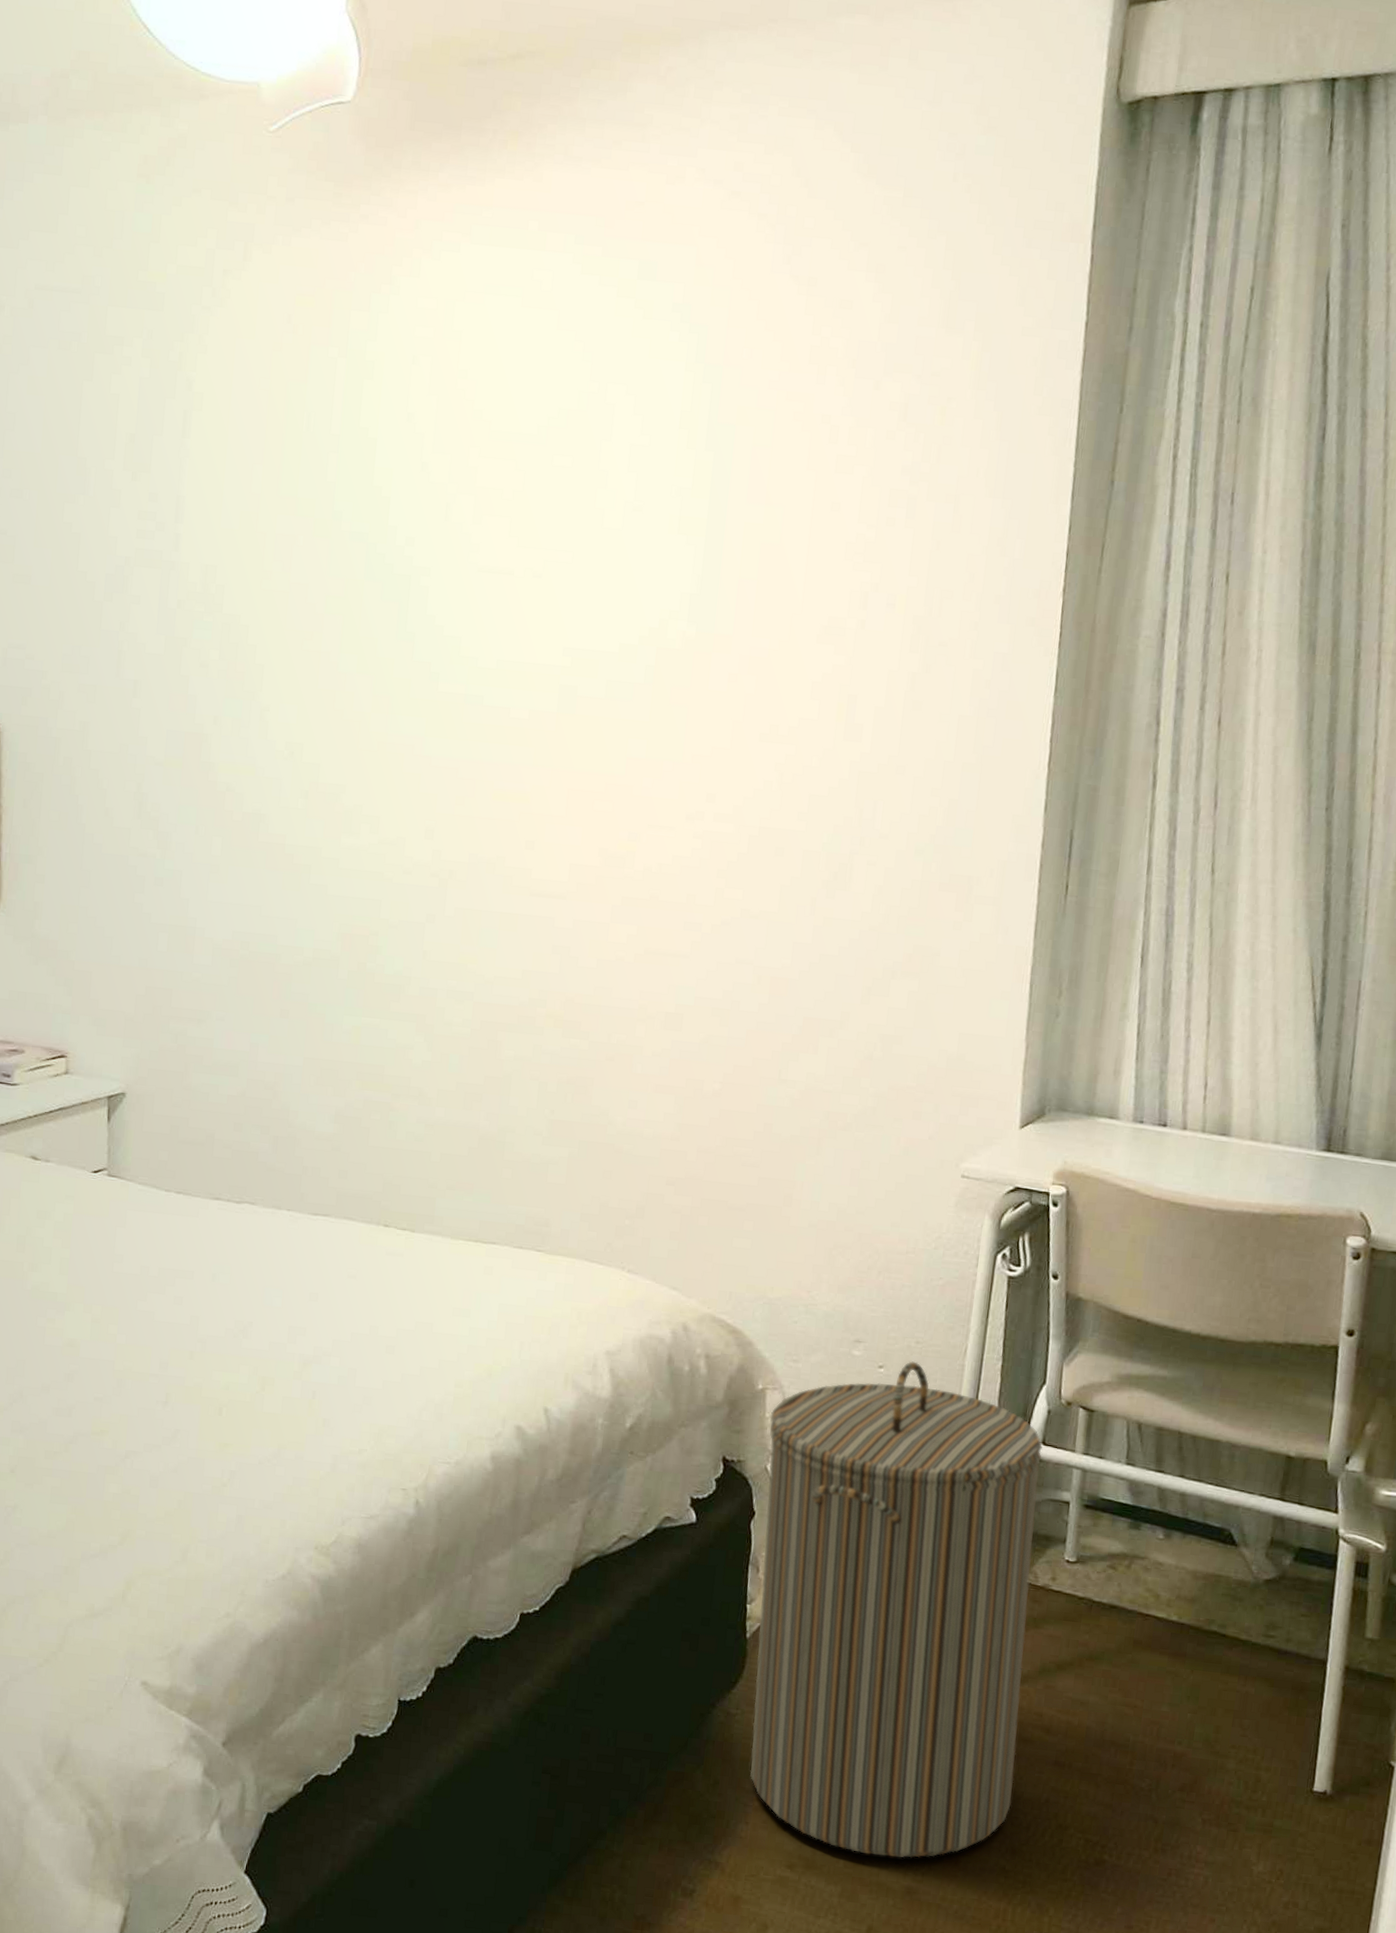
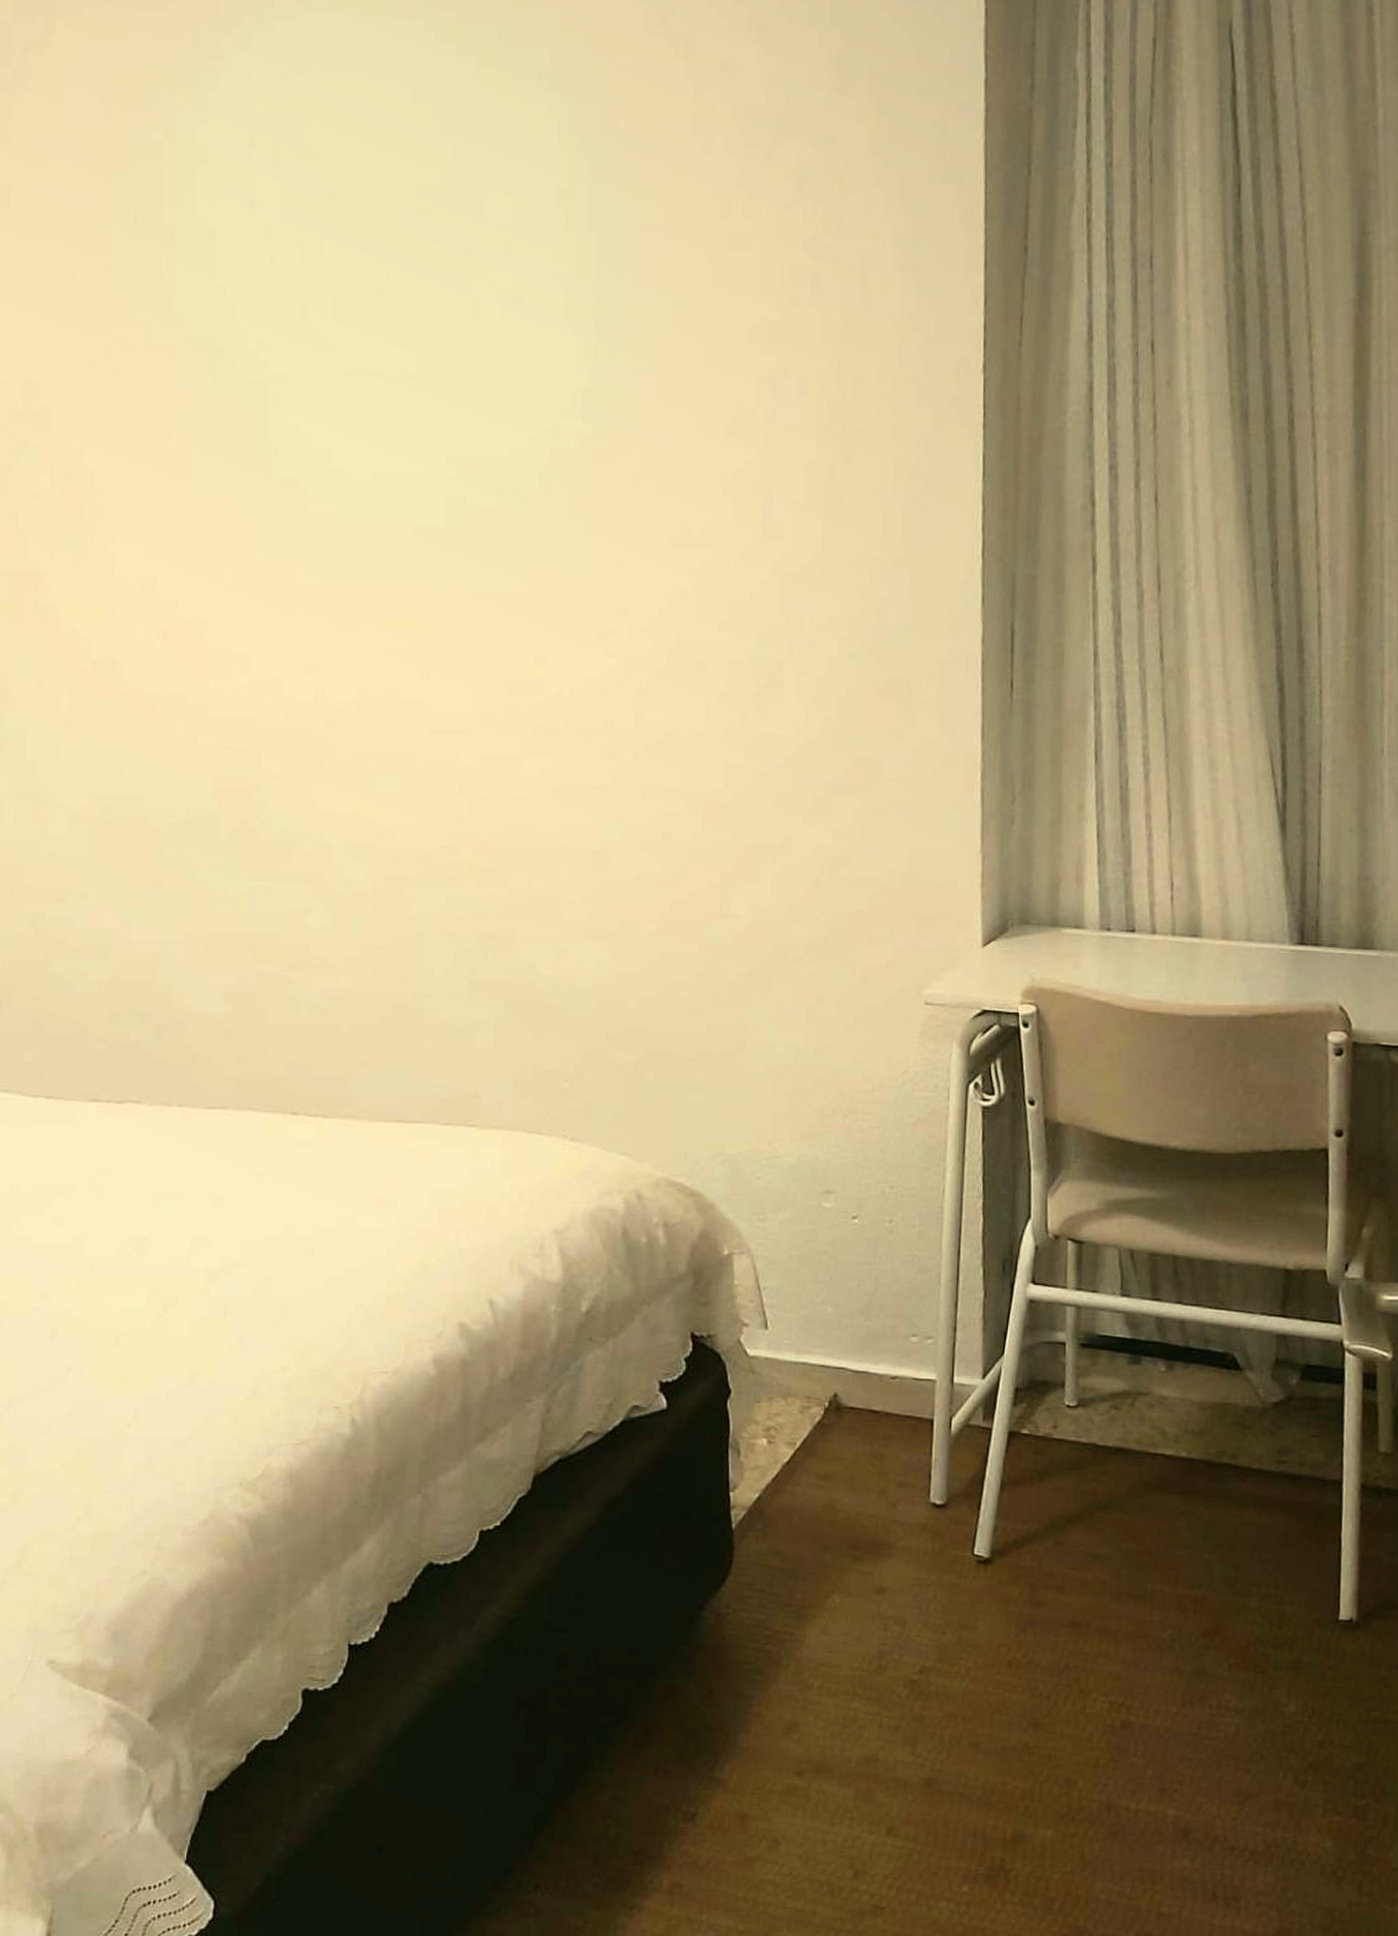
laundry hamper: present [750,1361,1042,1858] -> none [739,1208,1032,1749]

